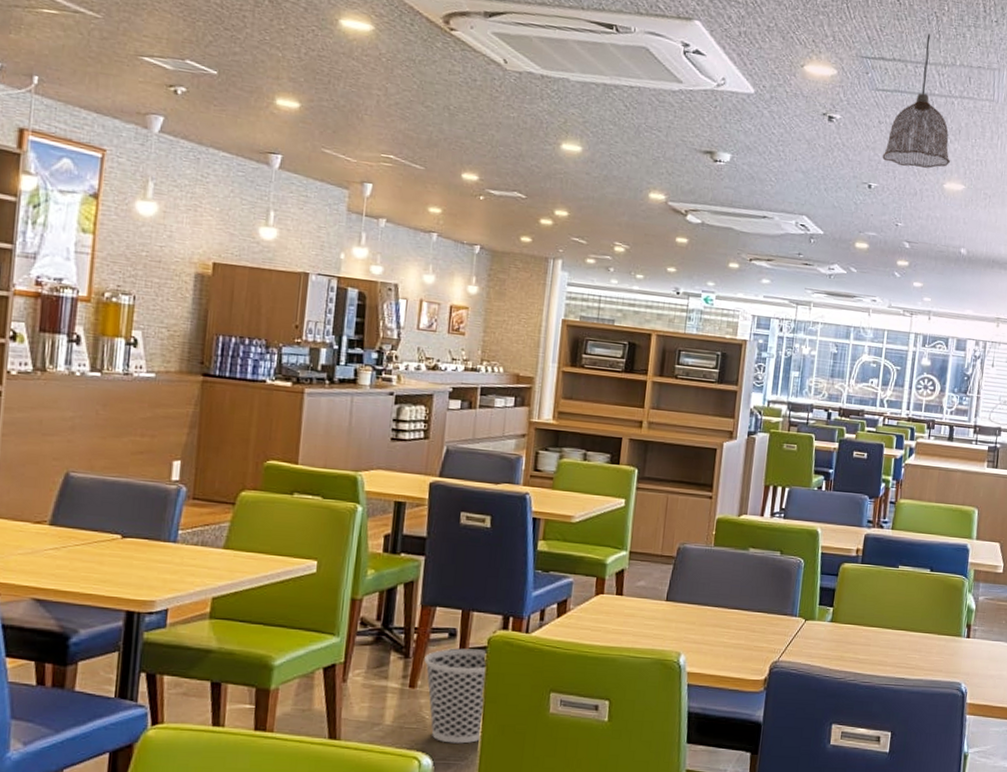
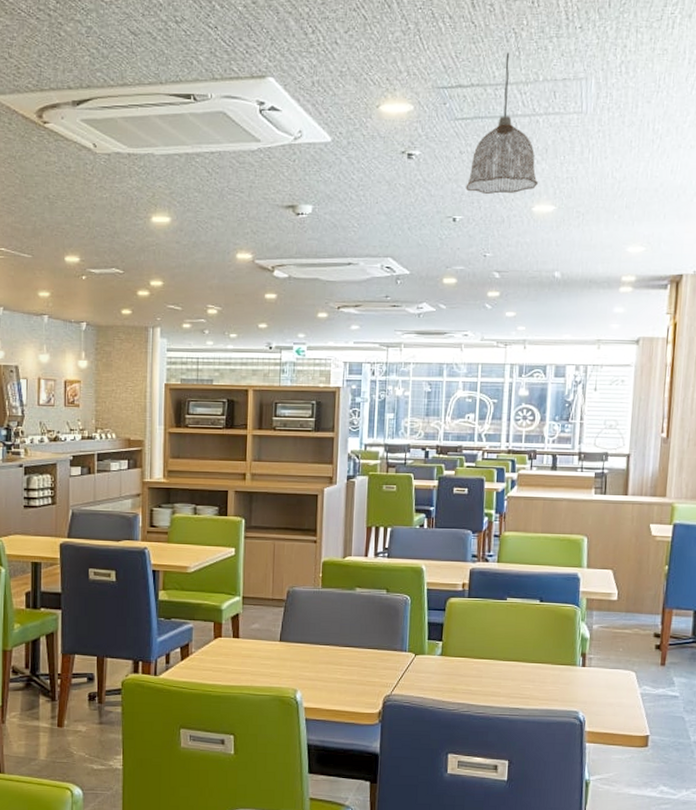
wastebasket: present [424,648,487,744] -> none [68,691,123,776]

